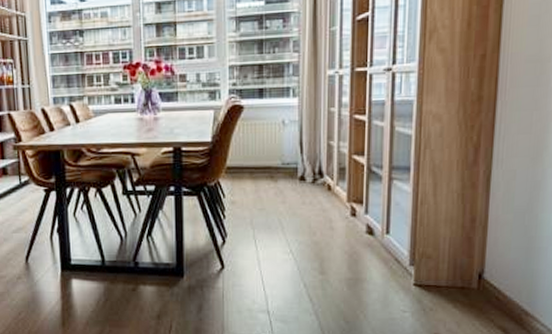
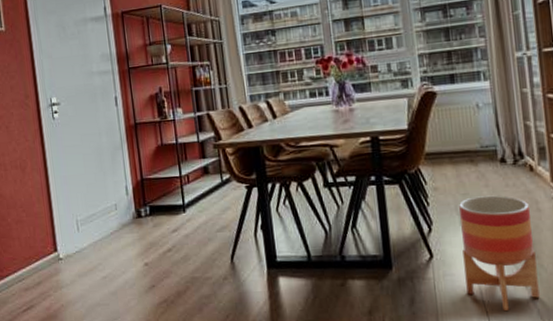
planter: none [253,212,323,322] -> present [459,195,540,312]

